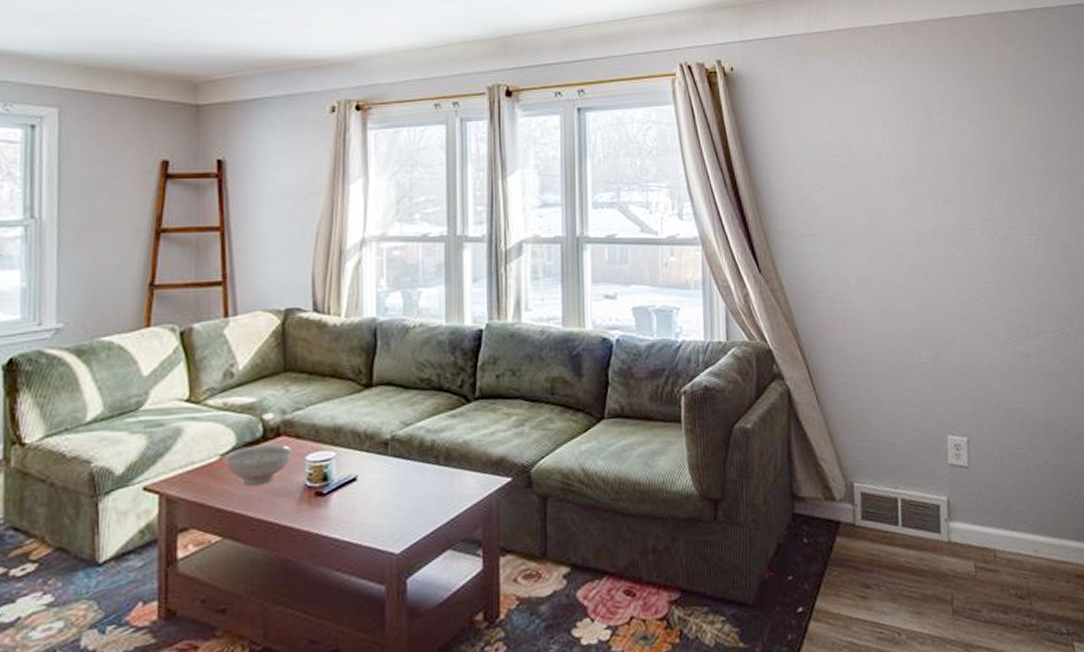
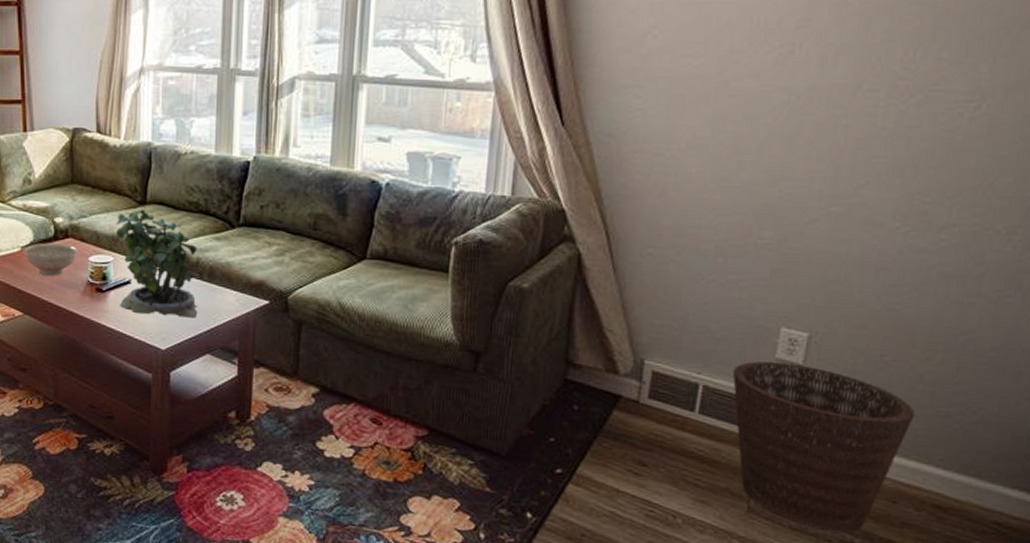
potted plant: none [337,389,436,515] -> present [115,209,198,318]
basket: none [920,466,1050,619] -> present [732,361,916,533]

